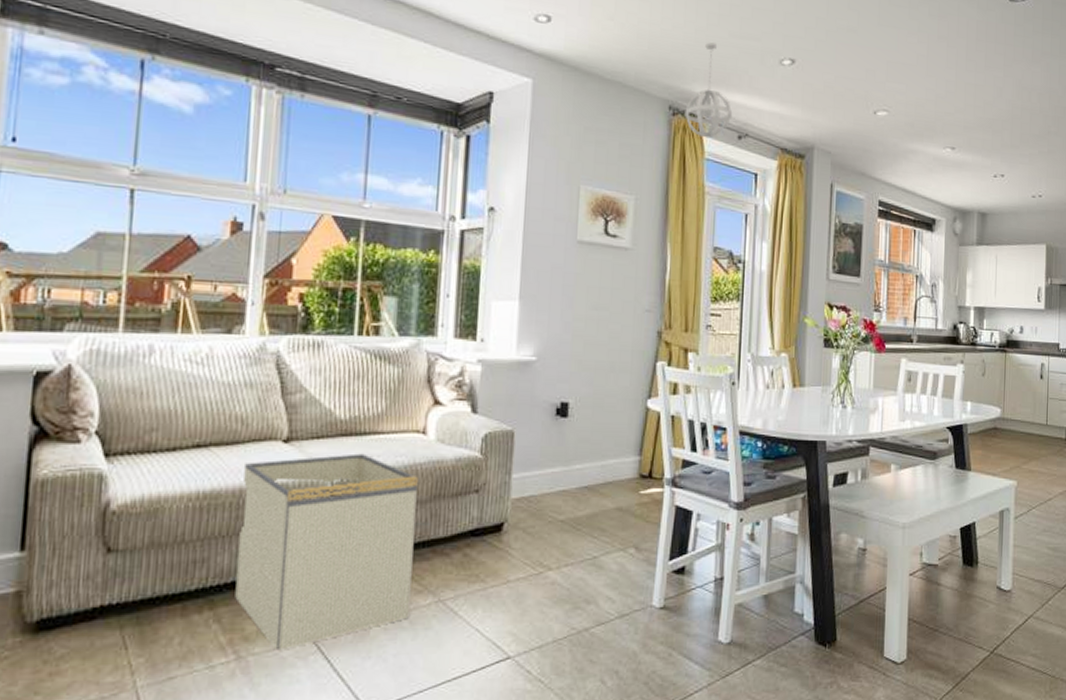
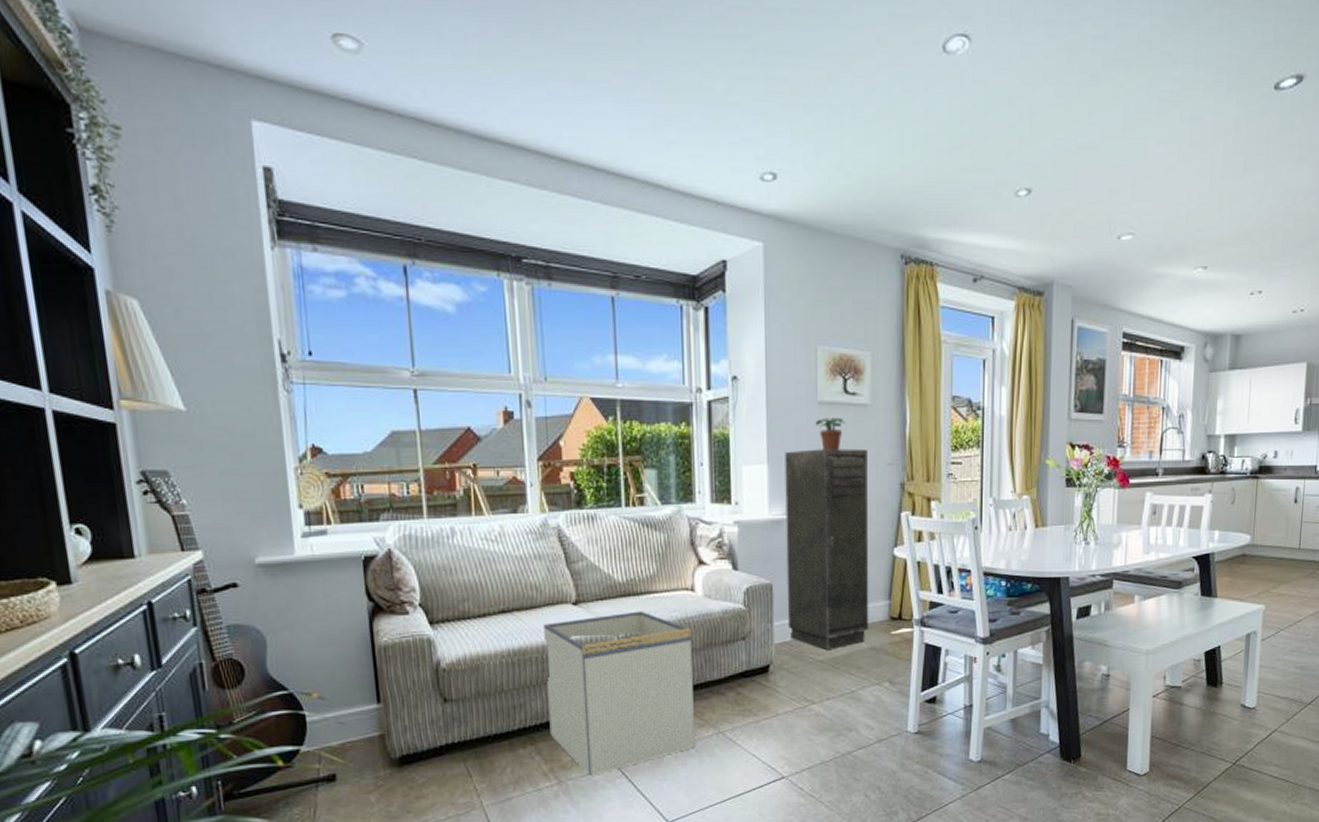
storage cabinet: none [527,289,625,508] -> present [785,448,869,650]
potted plant: none [573,258,605,292] -> present [815,417,846,450]
pendant light: present [684,42,733,138] -> none [917,181,967,285]

